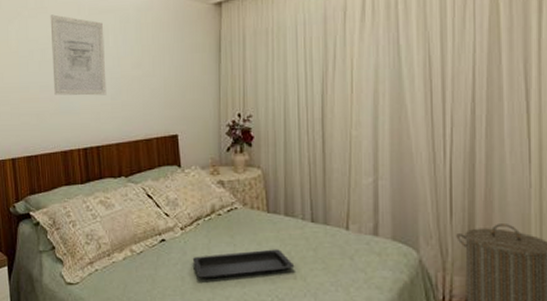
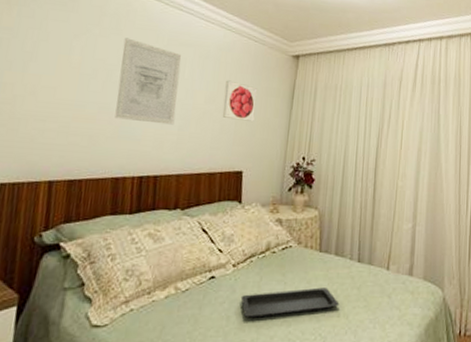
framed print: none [149,41,183,83] -> present [222,80,258,123]

